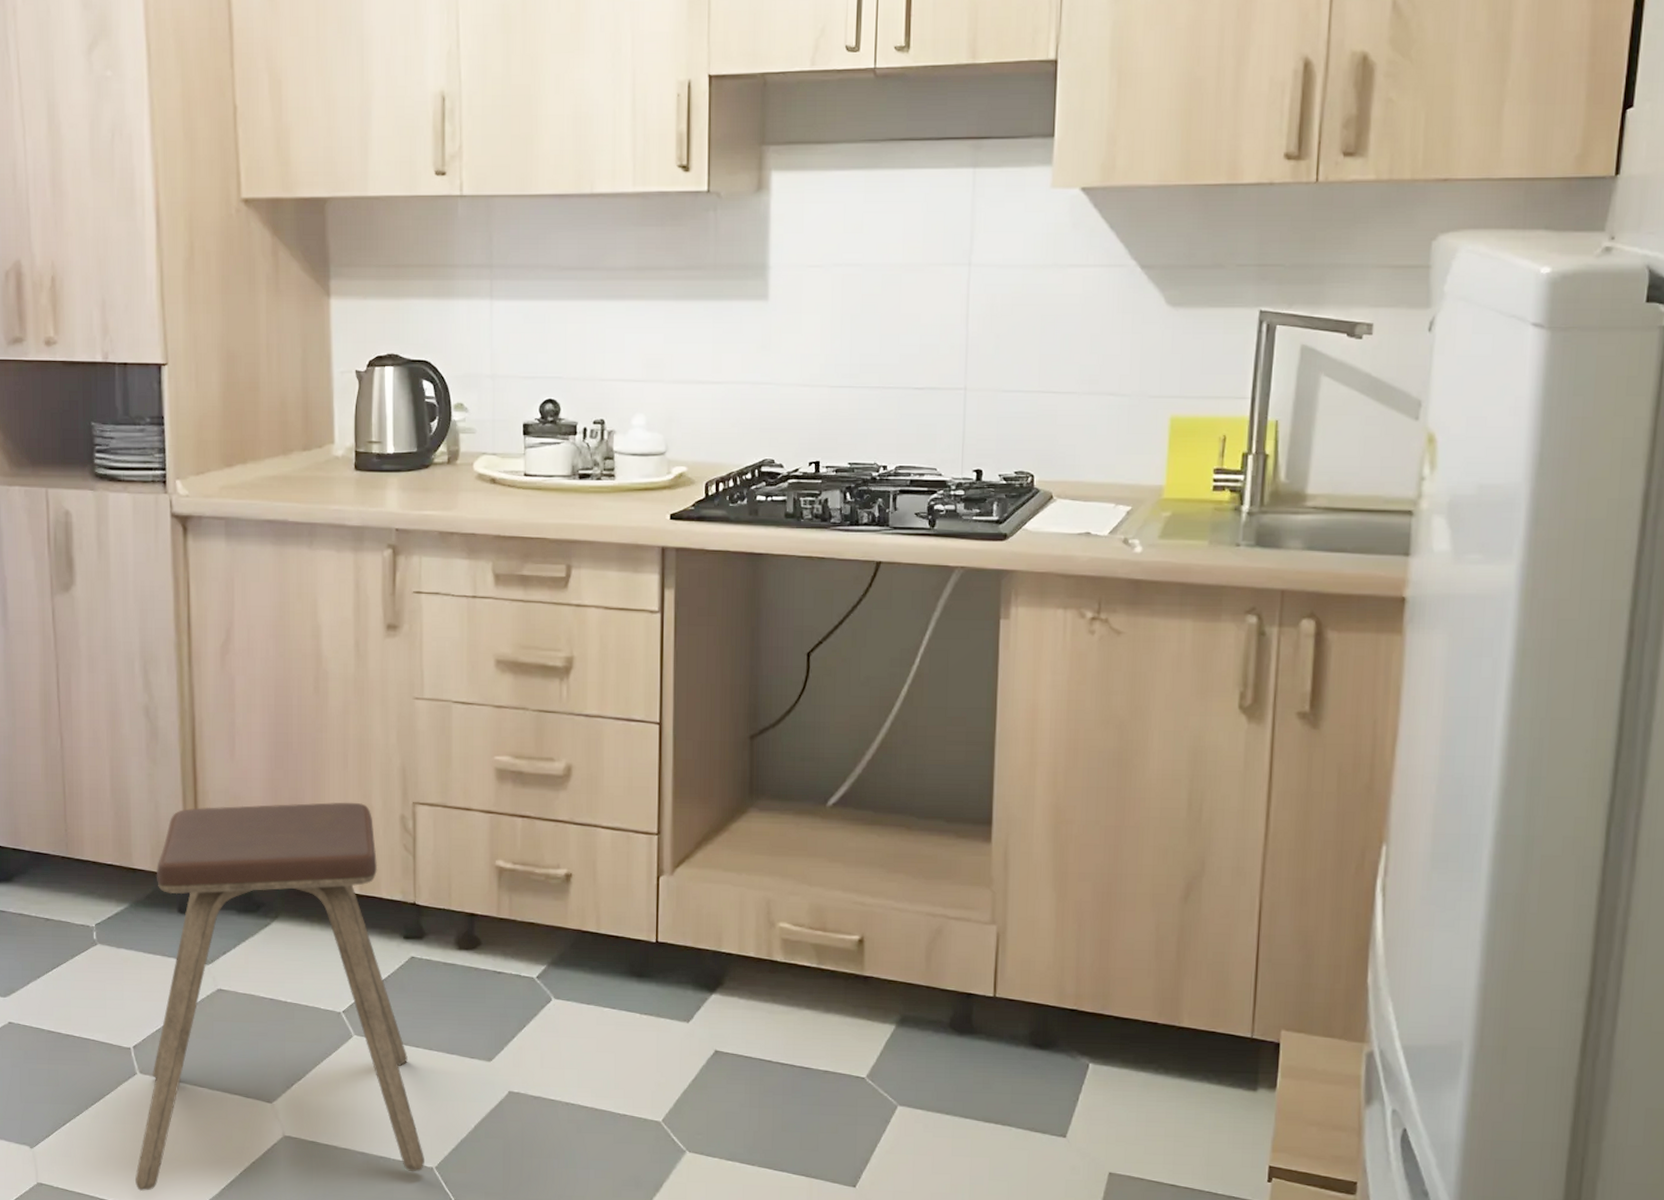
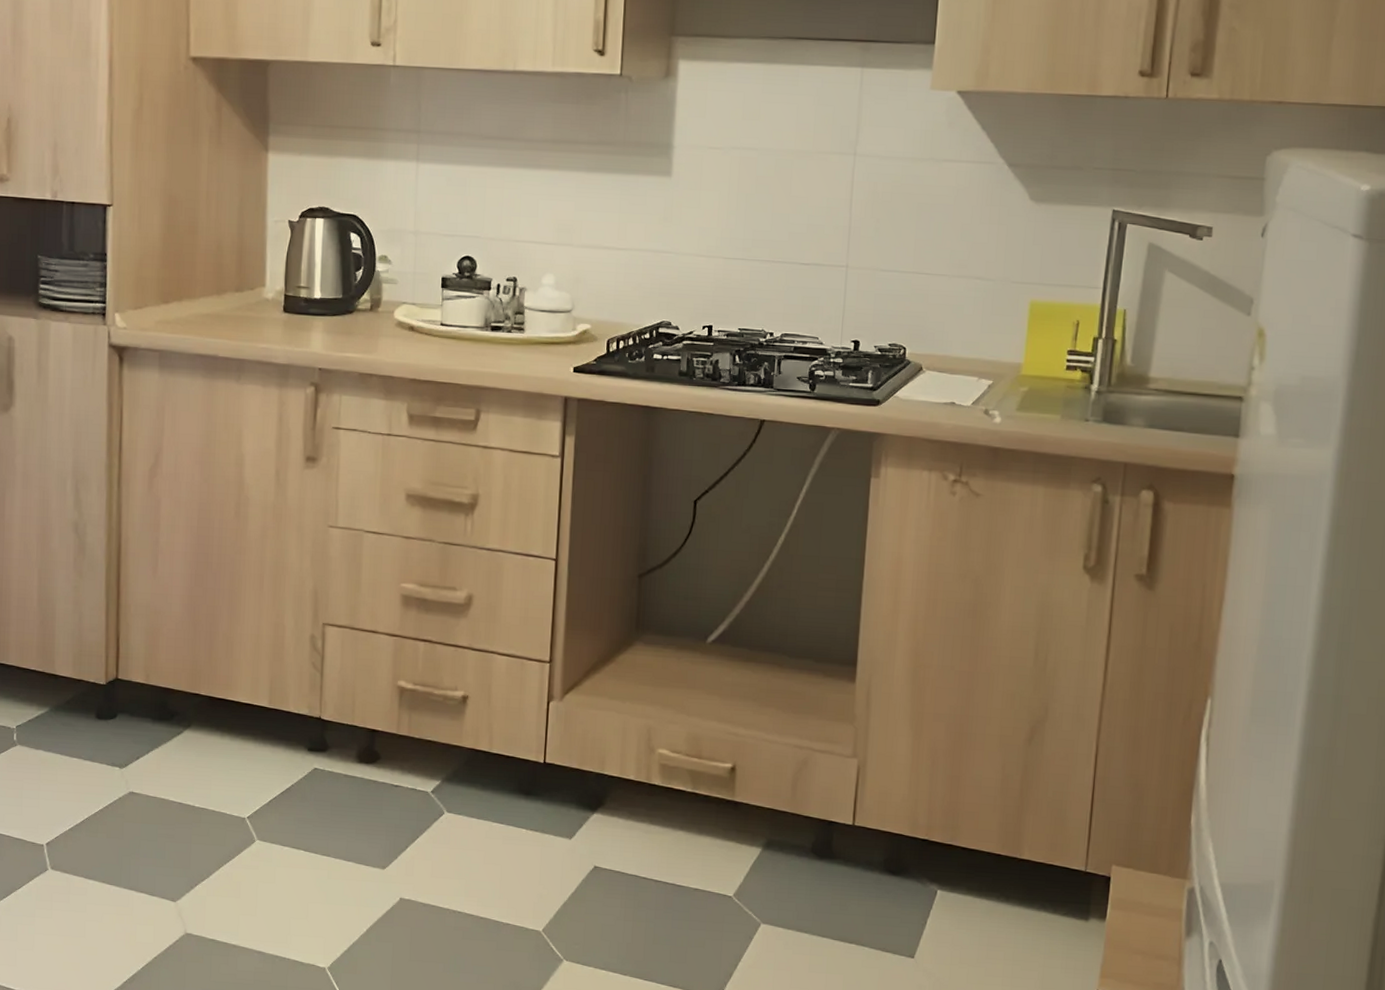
music stool: present [135,802,424,1191] -> none [41,619,318,982]

